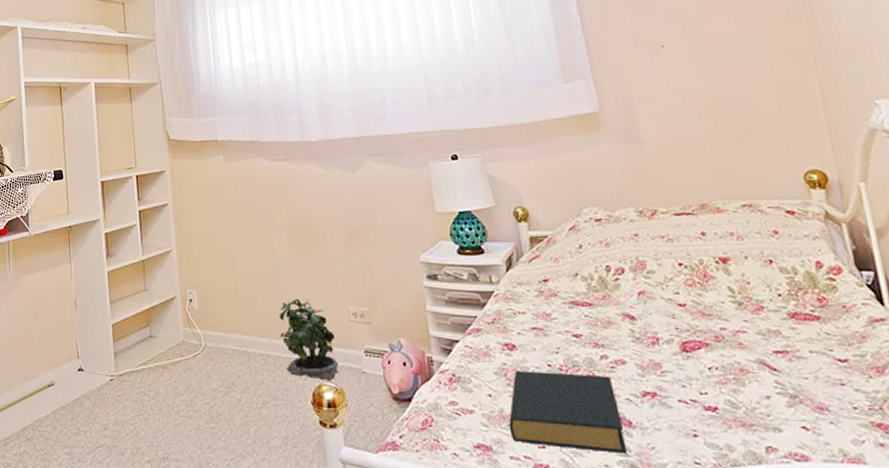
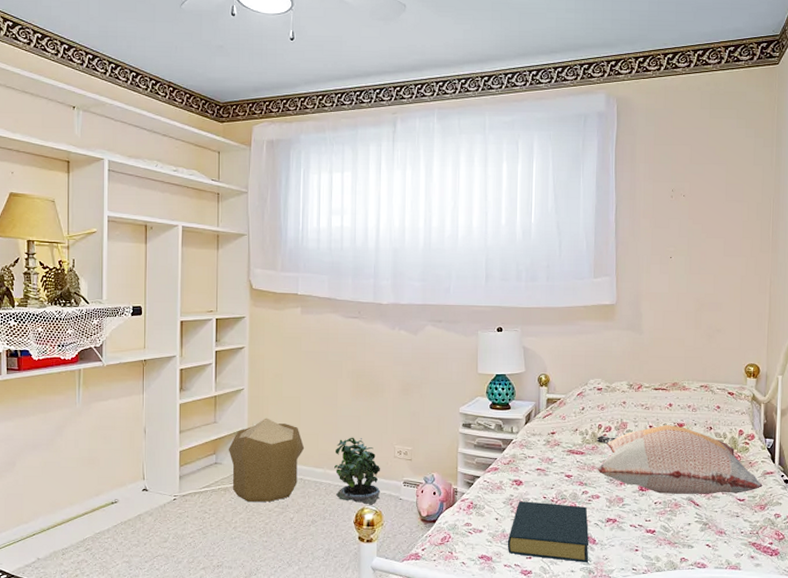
pouf: none [162,281,245,380] -> present [228,418,305,502]
decorative pillow: none [606,260,873,355] -> present [596,425,763,494]

